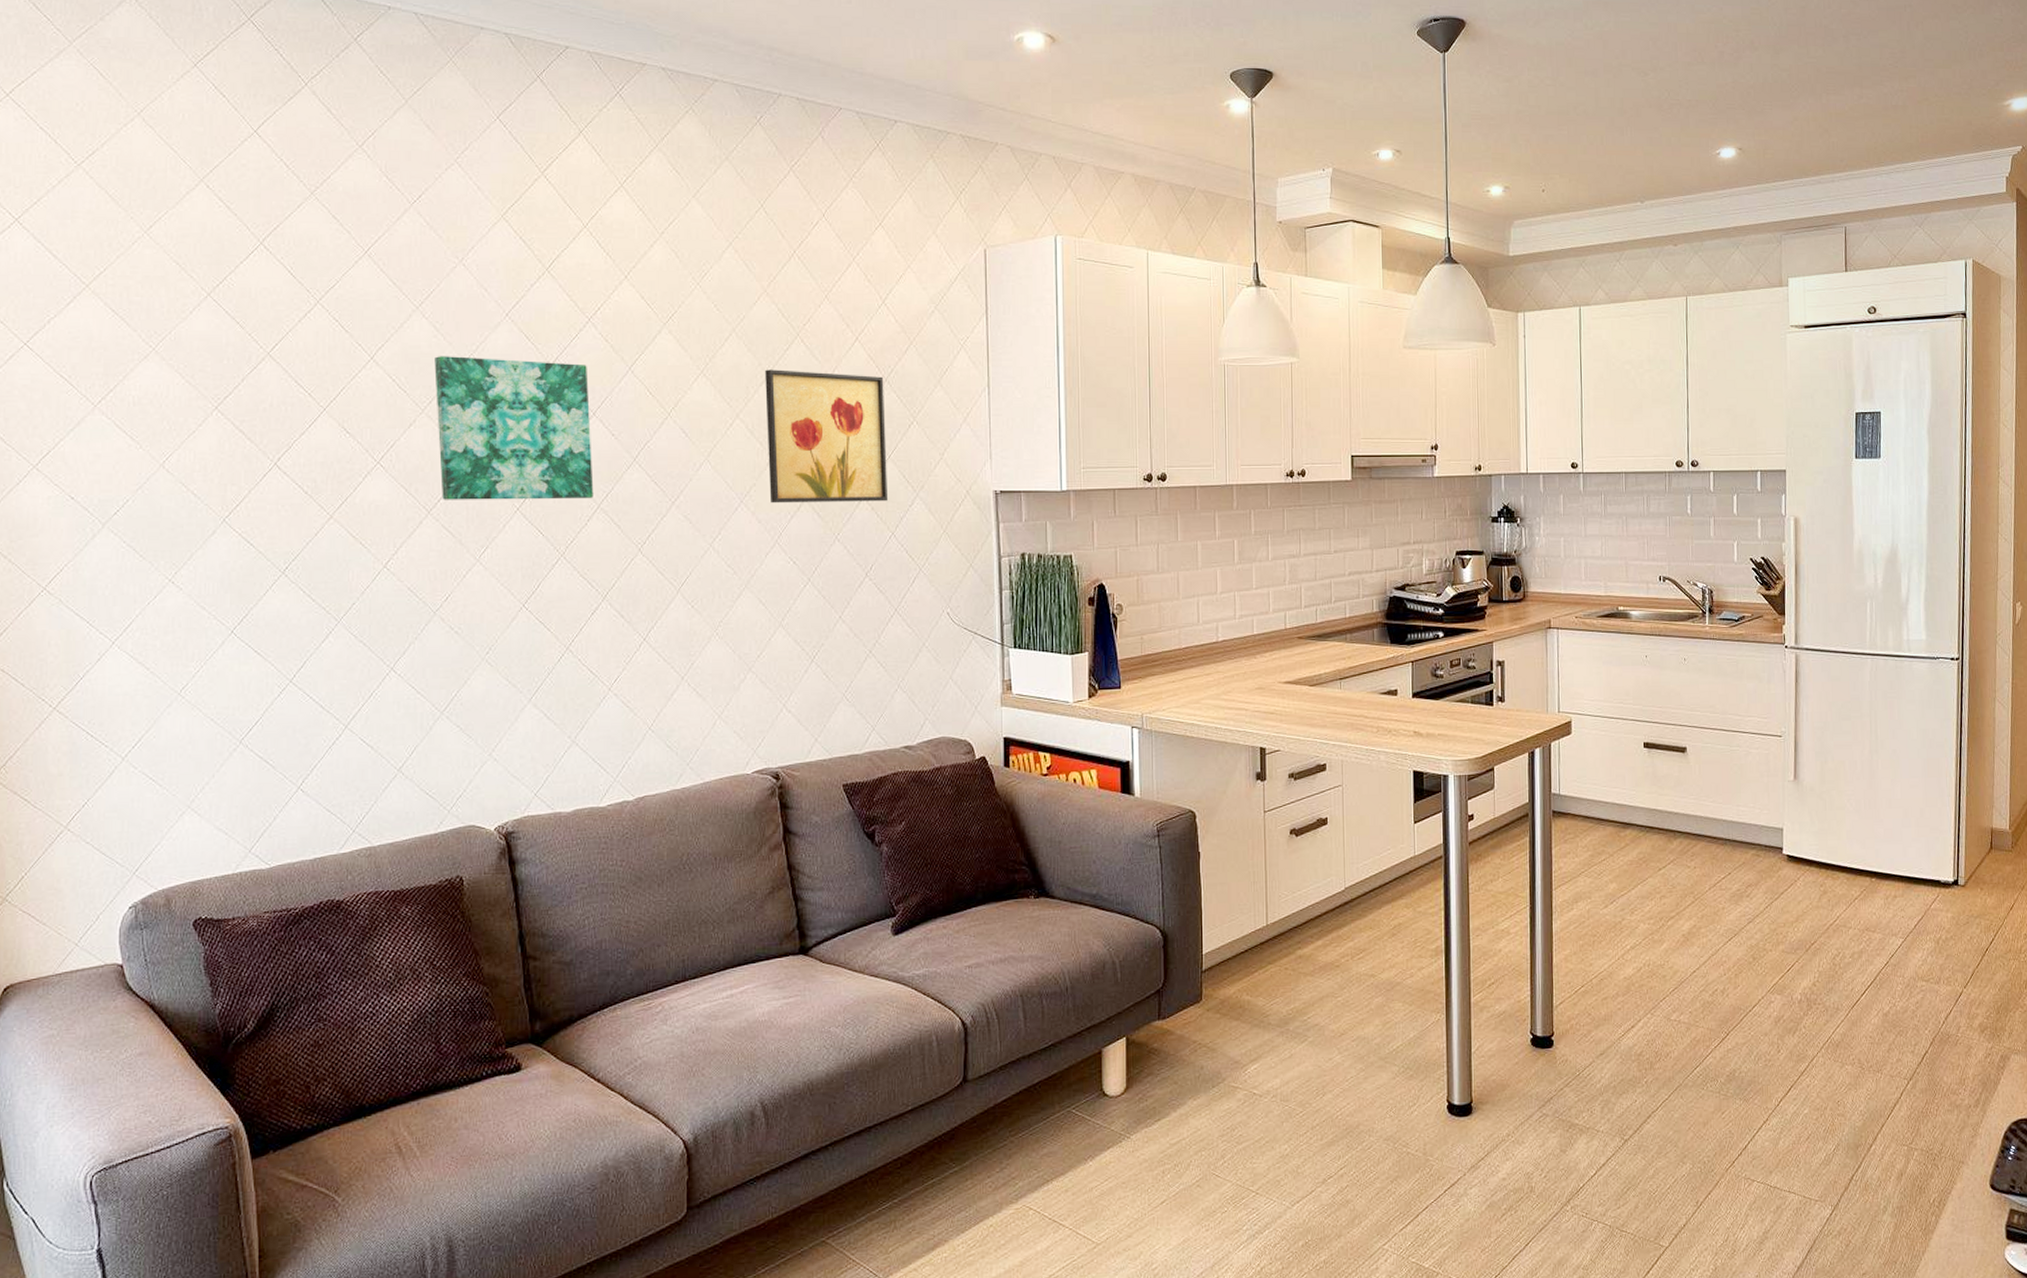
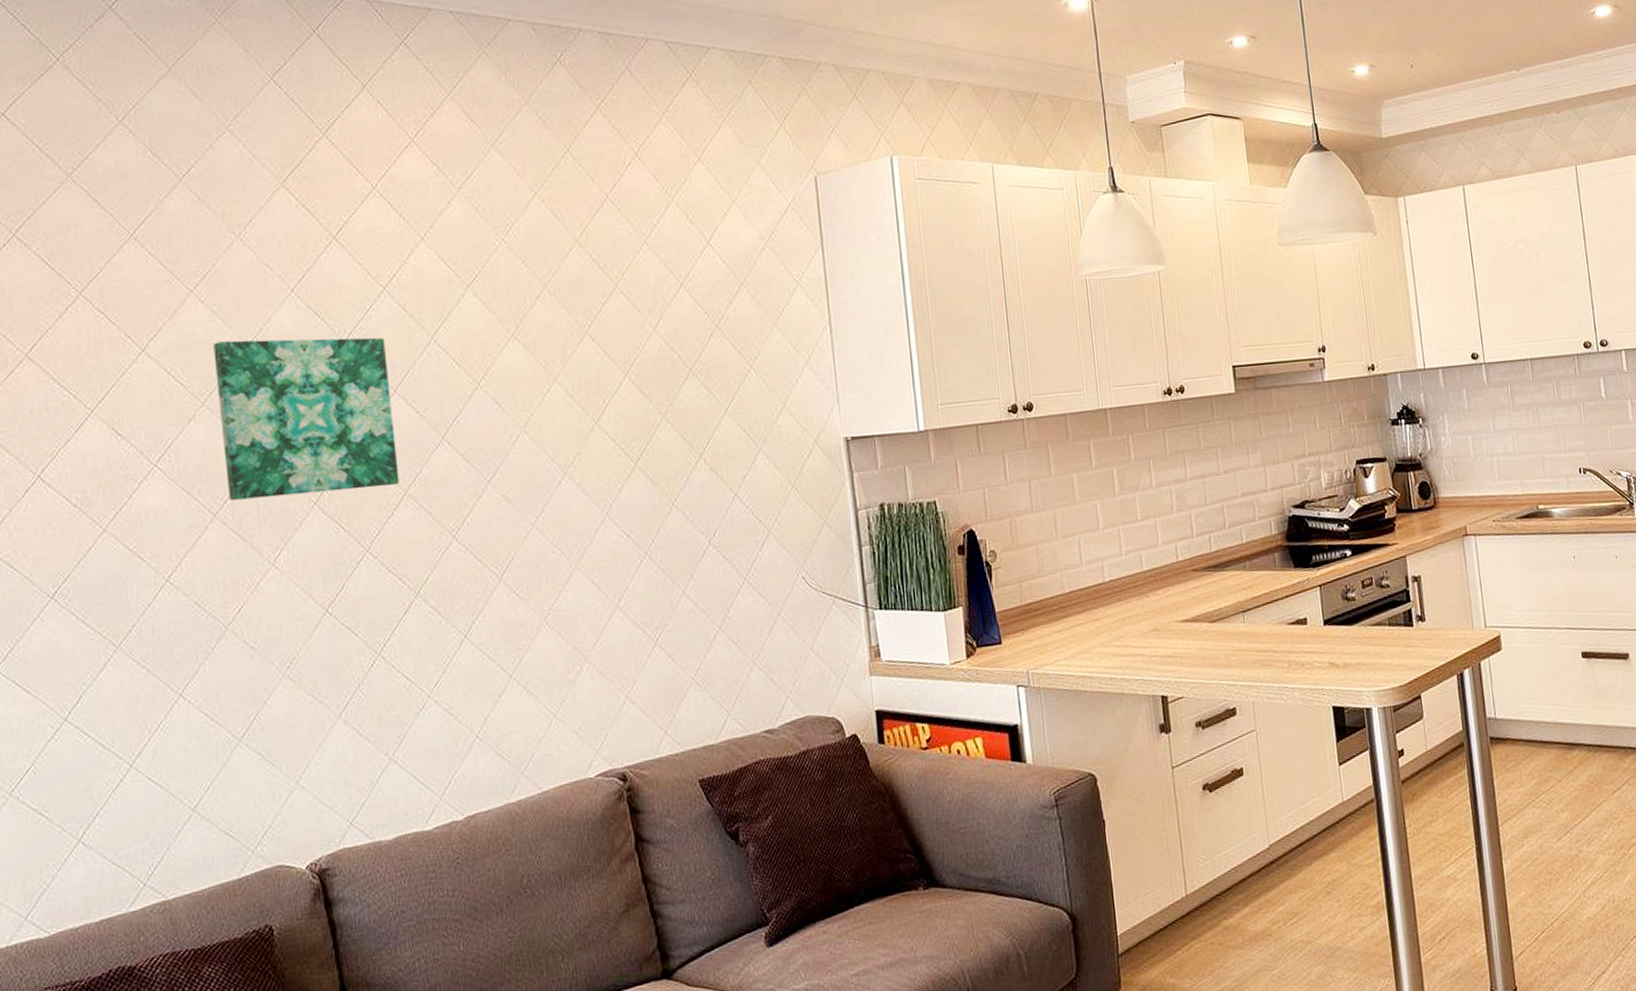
wall art: present [765,369,889,504] -> none [583,323,729,473]

